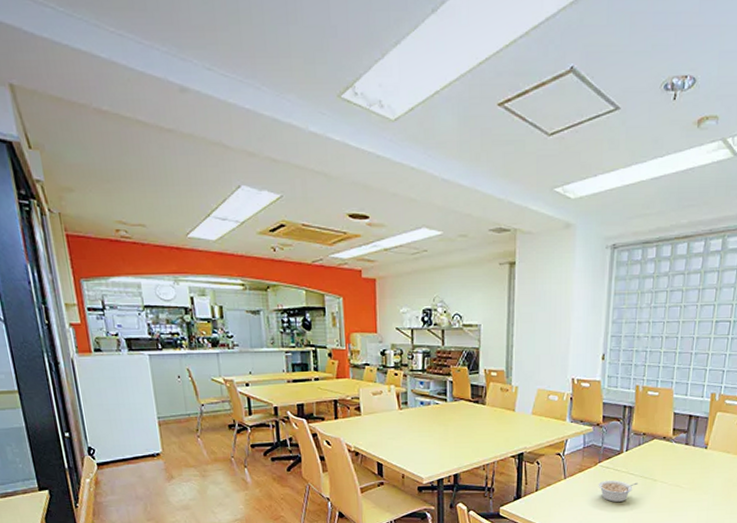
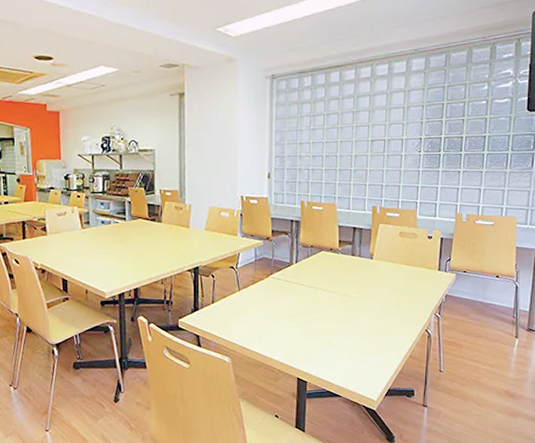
legume: present [598,480,638,502] -> none [271,291,309,312]

